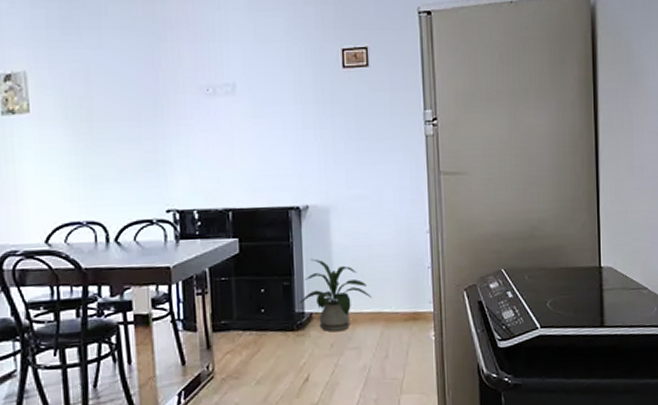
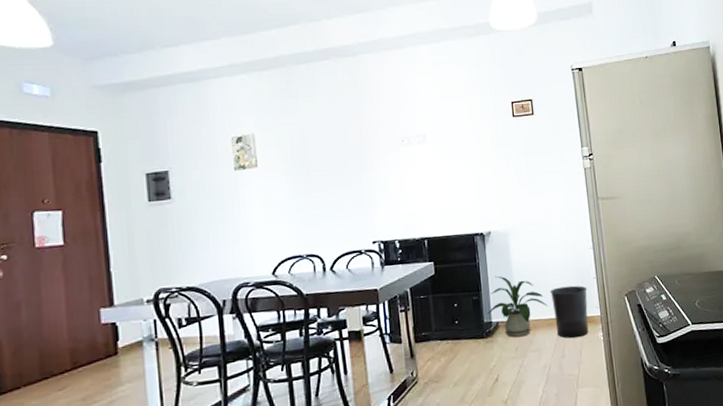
waste bin: none [375,275,420,336] -> present [550,285,589,338]

